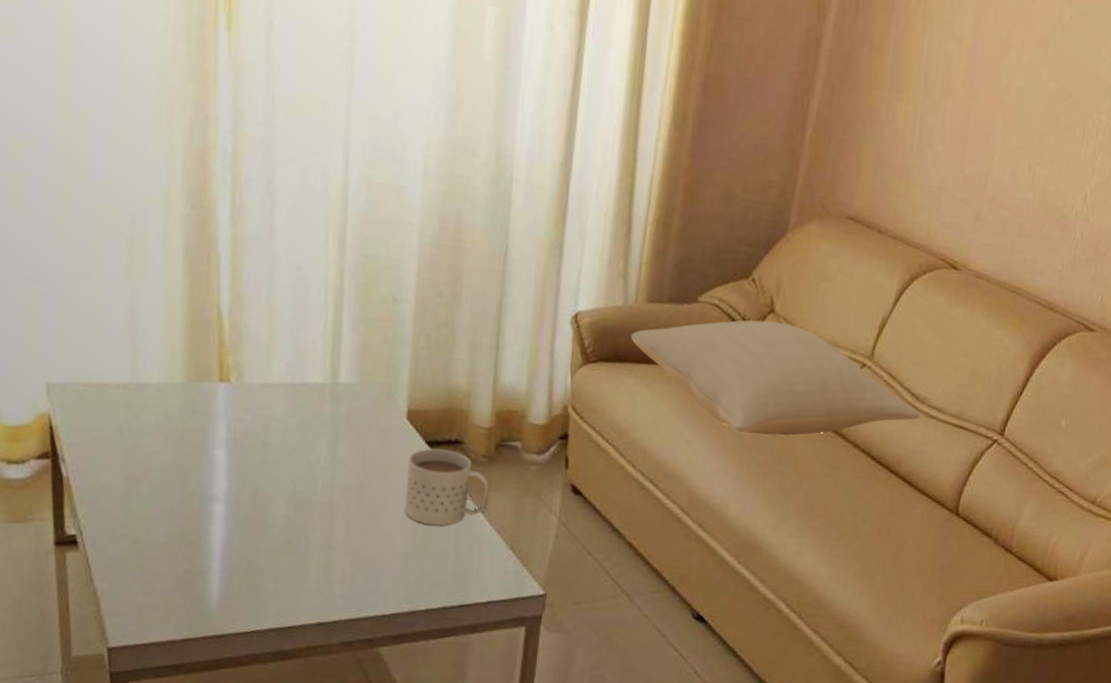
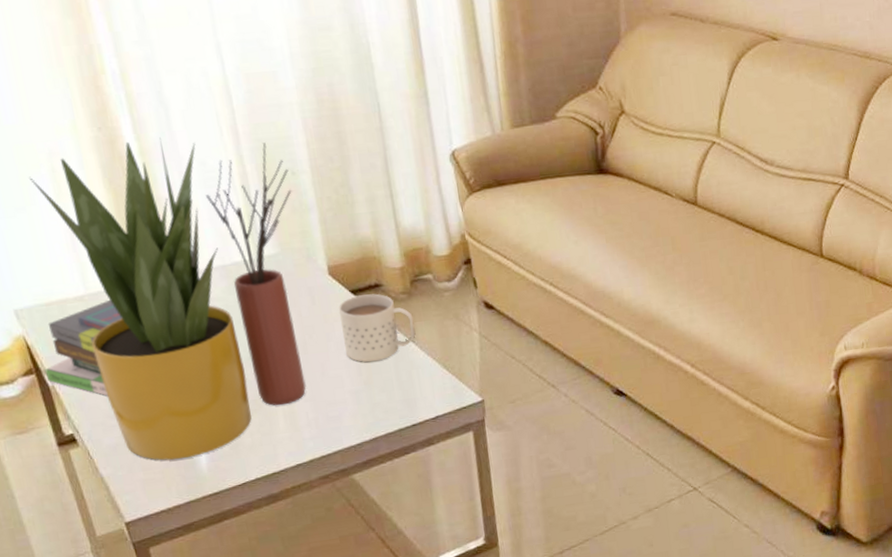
books: none [62,394,165,501] -> present [44,299,123,396]
planter: none [103,226,295,589] -> present [29,137,252,461]
vase: none [292,260,390,553] -> present [206,143,306,406]
pillow: present [631,320,920,436] -> none [505,120,772,226]

